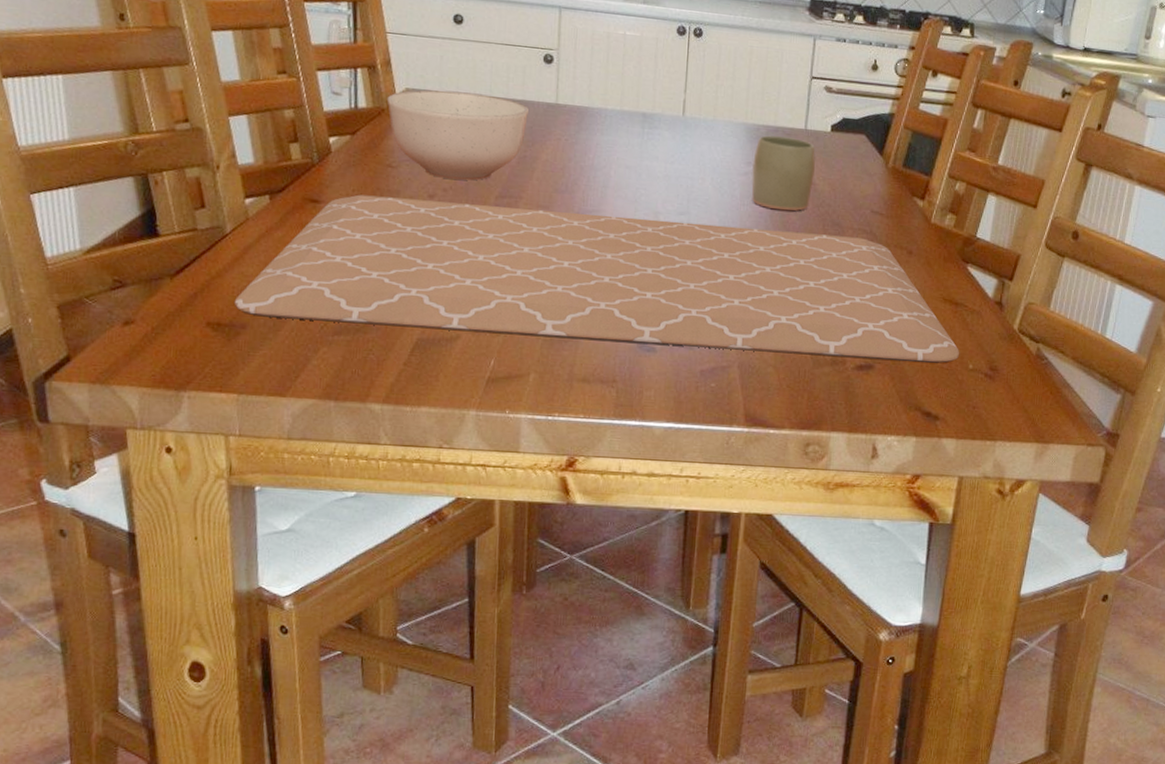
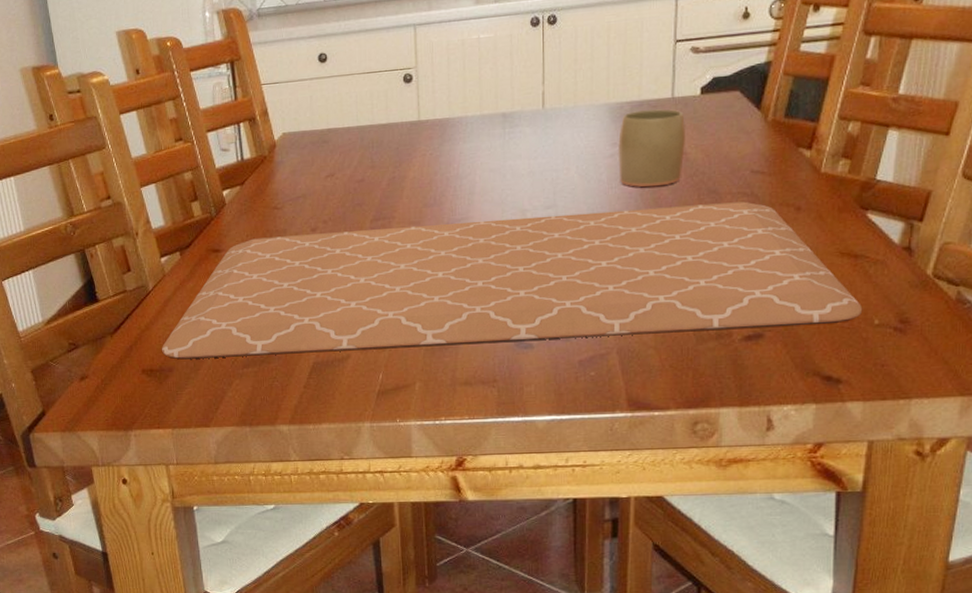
bowl: present [386,90,530,181] -> none [267,124,395,211]

